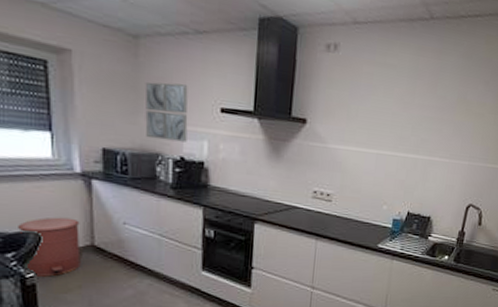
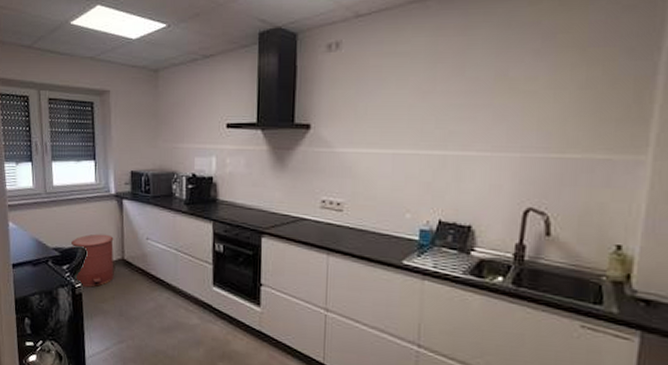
wall art: present [144,82,188,142] -> none [163,106,198,160]

